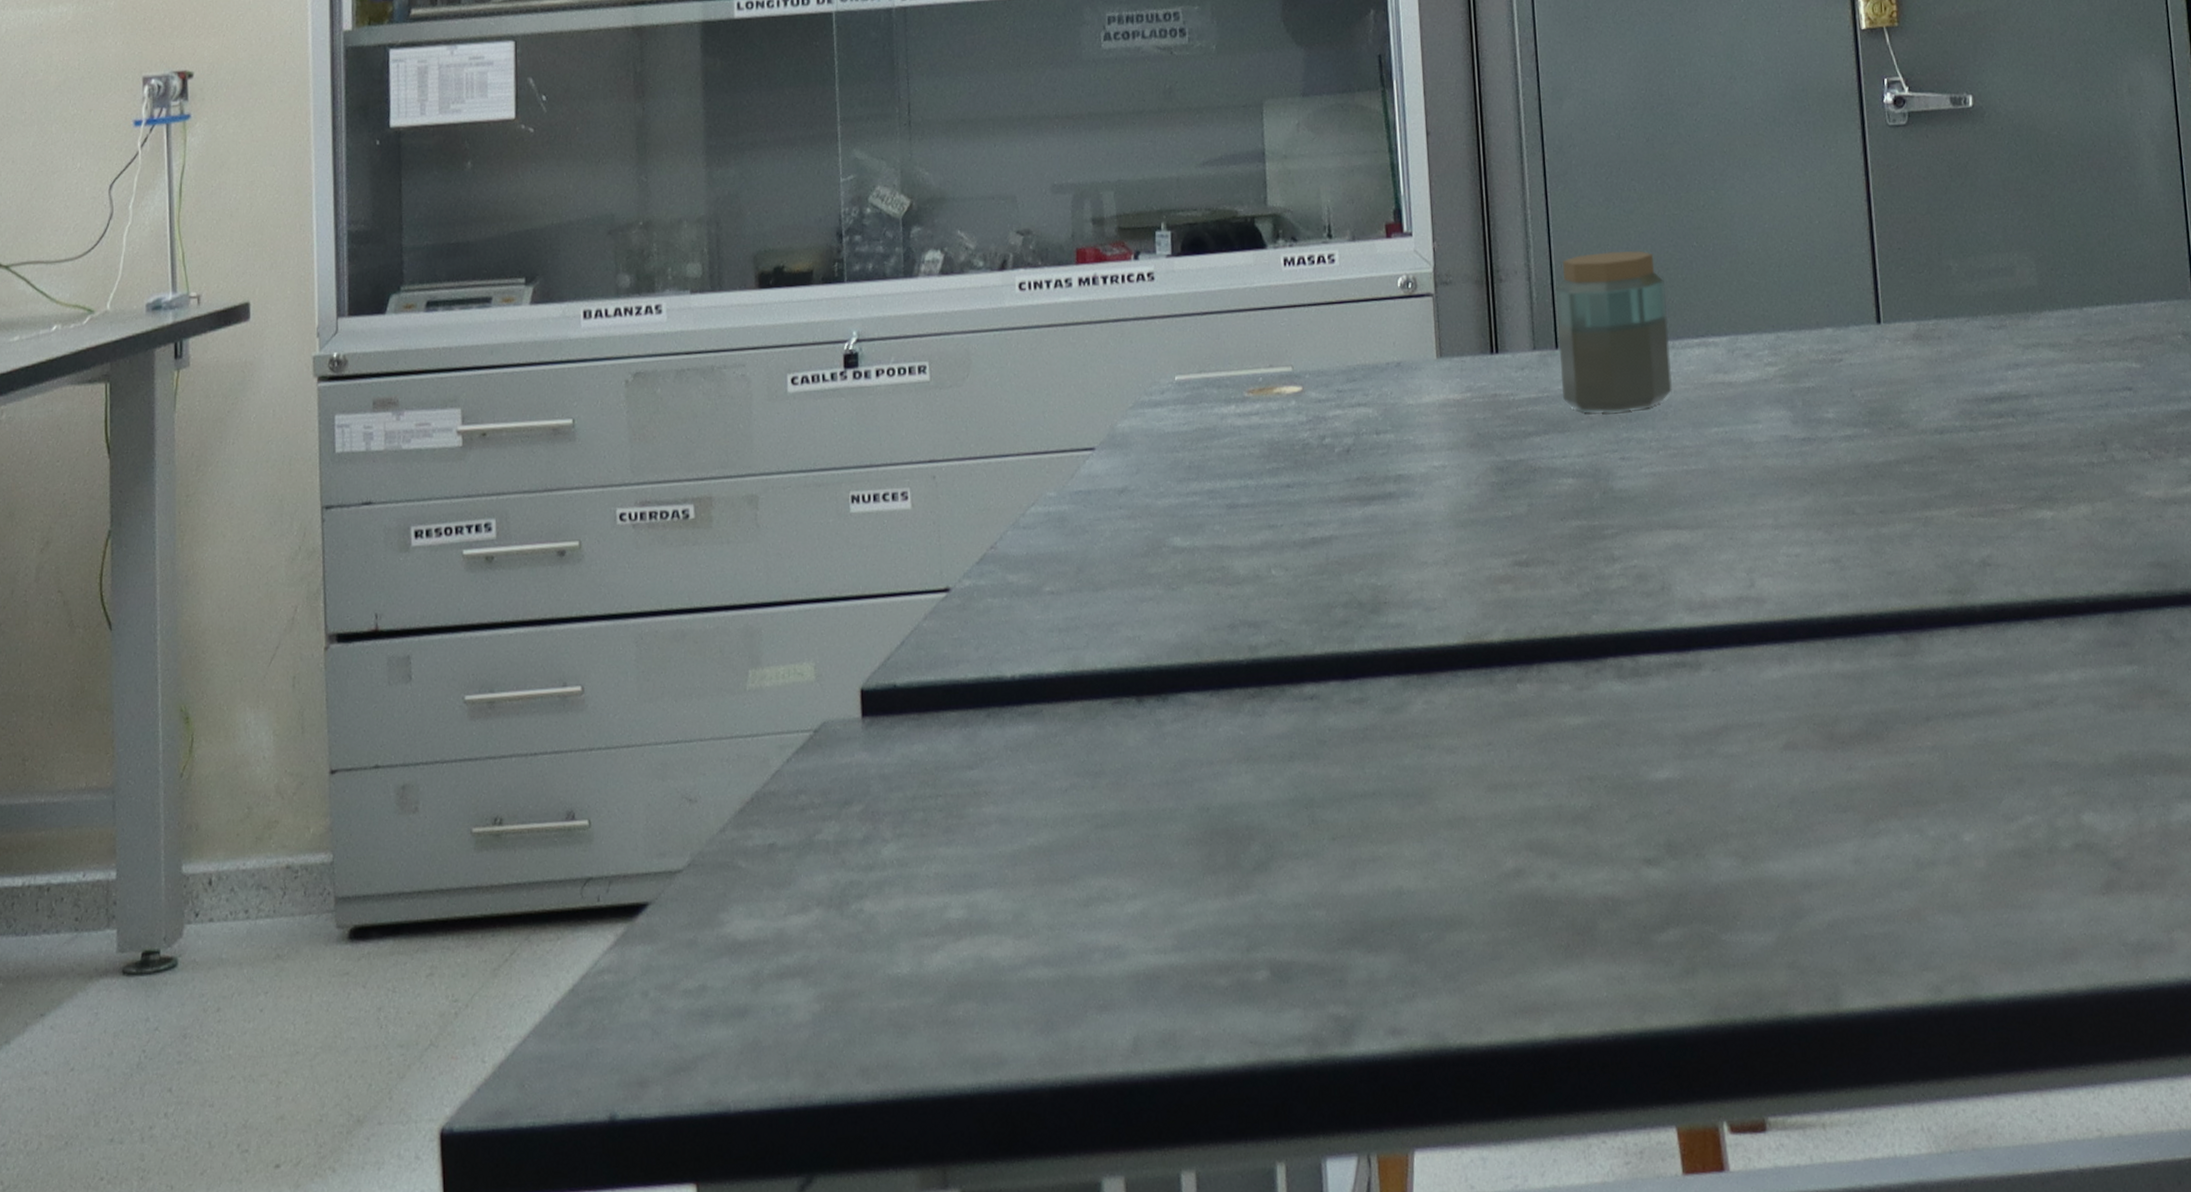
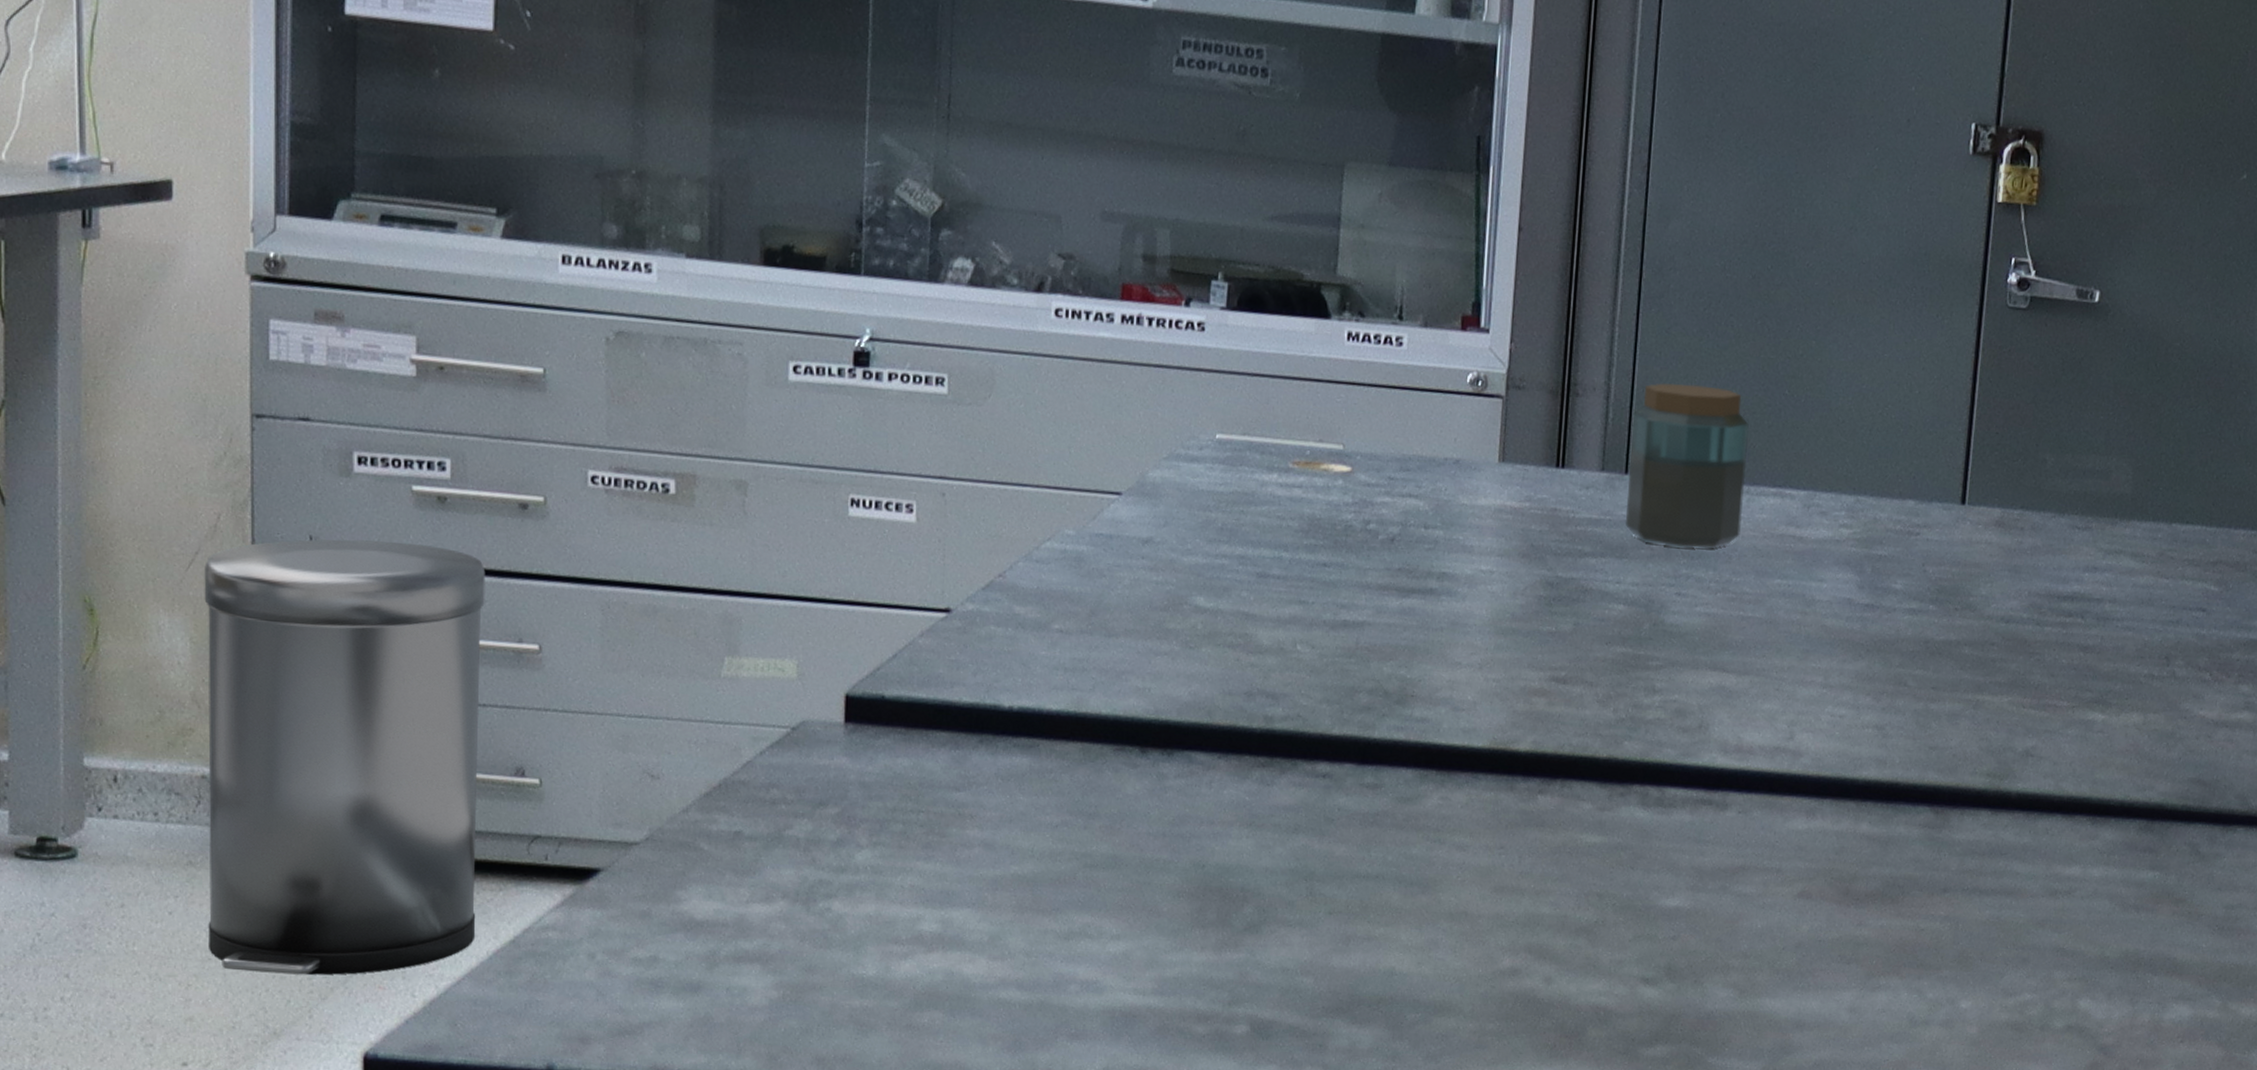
pedal bin: none [284,605,538,1061] -> present [204,539,486,975]

